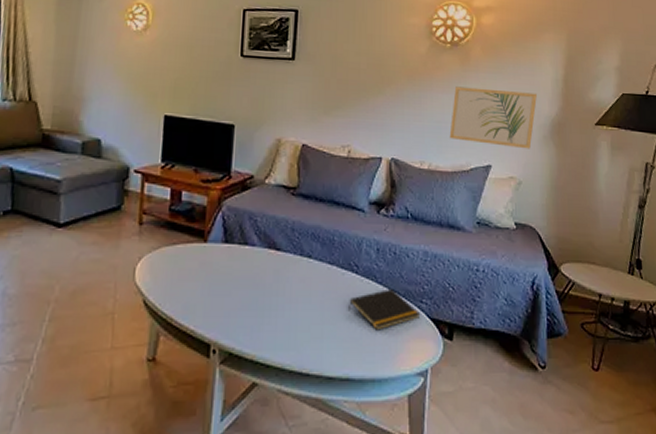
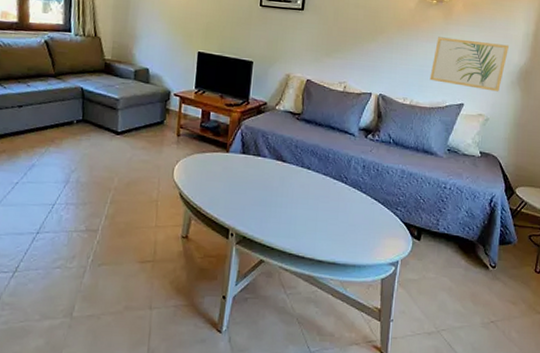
notepad: present [349,289,421,331] -> none [338,197,396,229]

